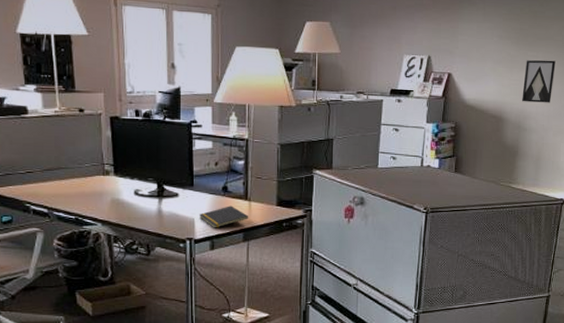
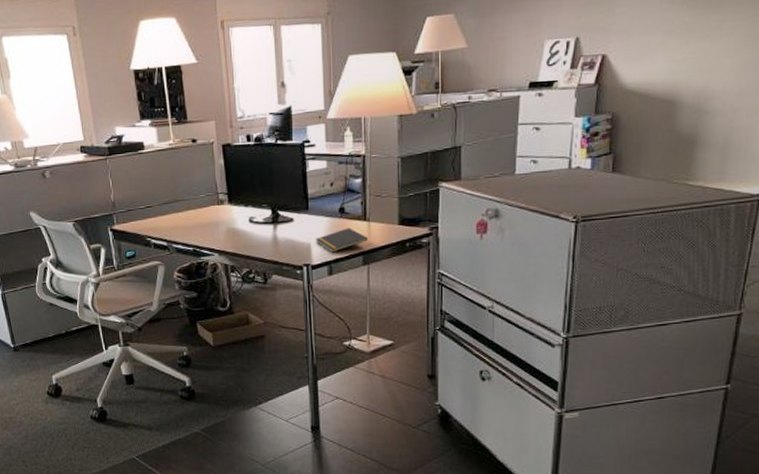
wall art: present [522,60,556,103] -> none [702,22,750,79]

